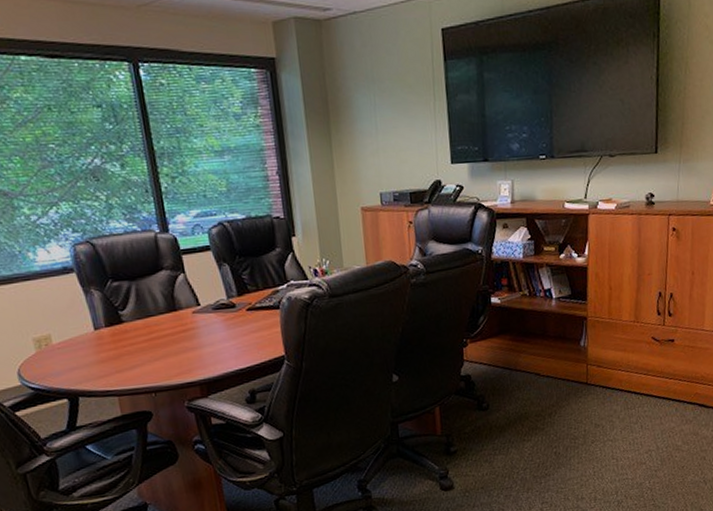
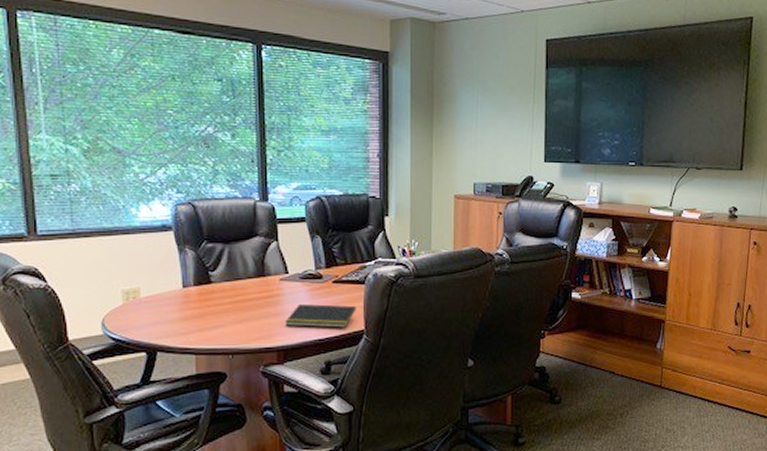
notepad: none [203,332,275,359] -> present [285,304,357,328]

